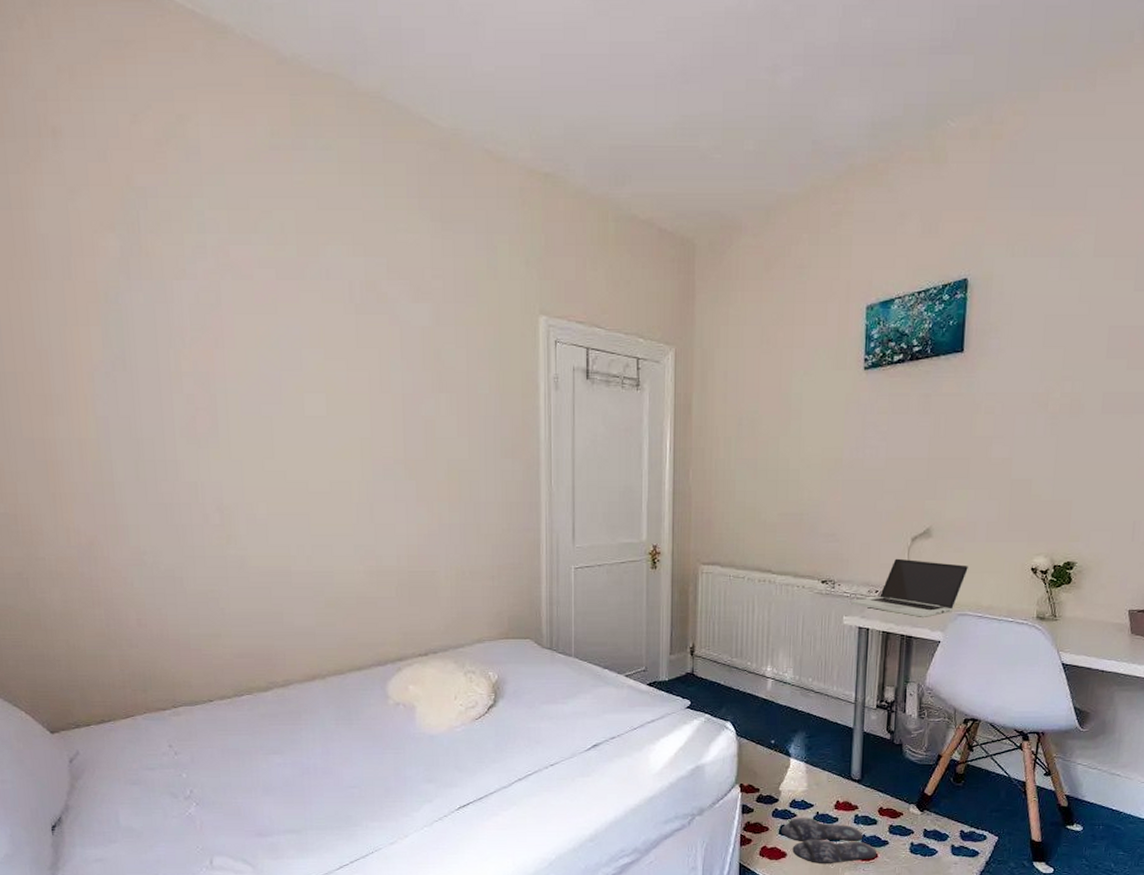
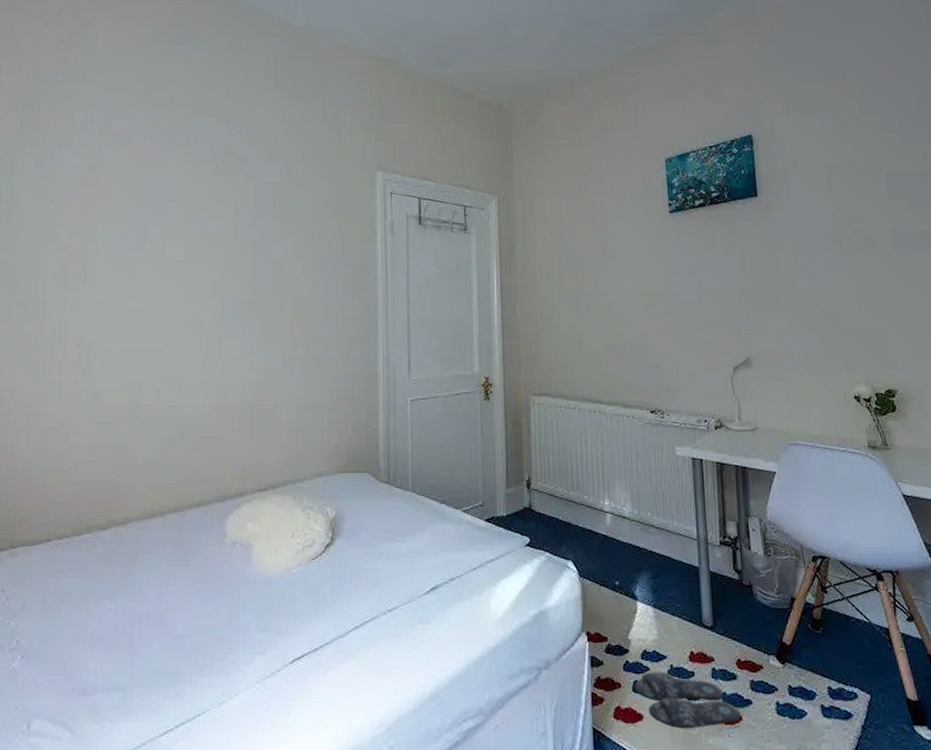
laptop: present [851,558,970,617] -> none [681,388,793,447]

